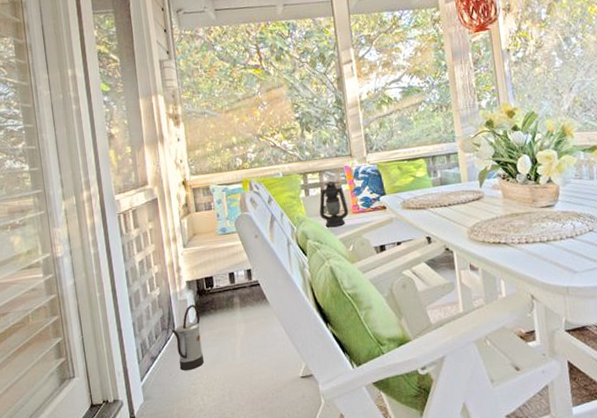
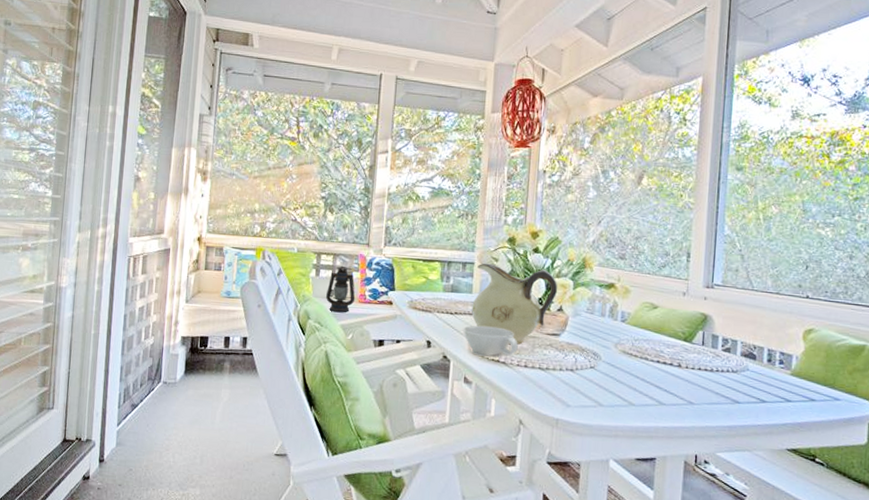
watering can: present [171,304,204,370] -> none [157,360,189,425]
cup: none [459,210,516,242] -> present [463,325,518,358]
pitcher: none [461,145,544,225] -> present [471,263,558,345]

